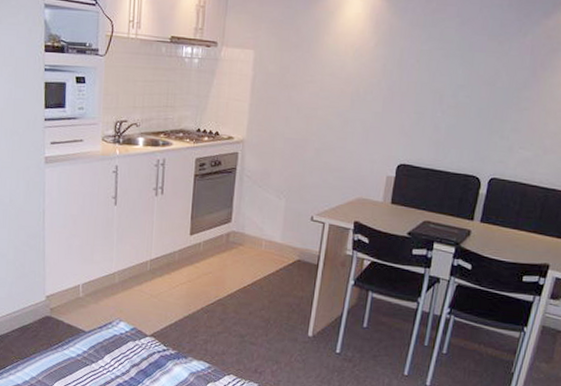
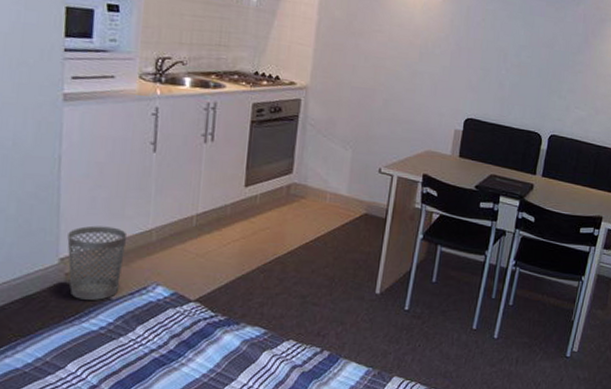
wastebasket: none [51,269,96,332] -> present [67,225,128,300]

